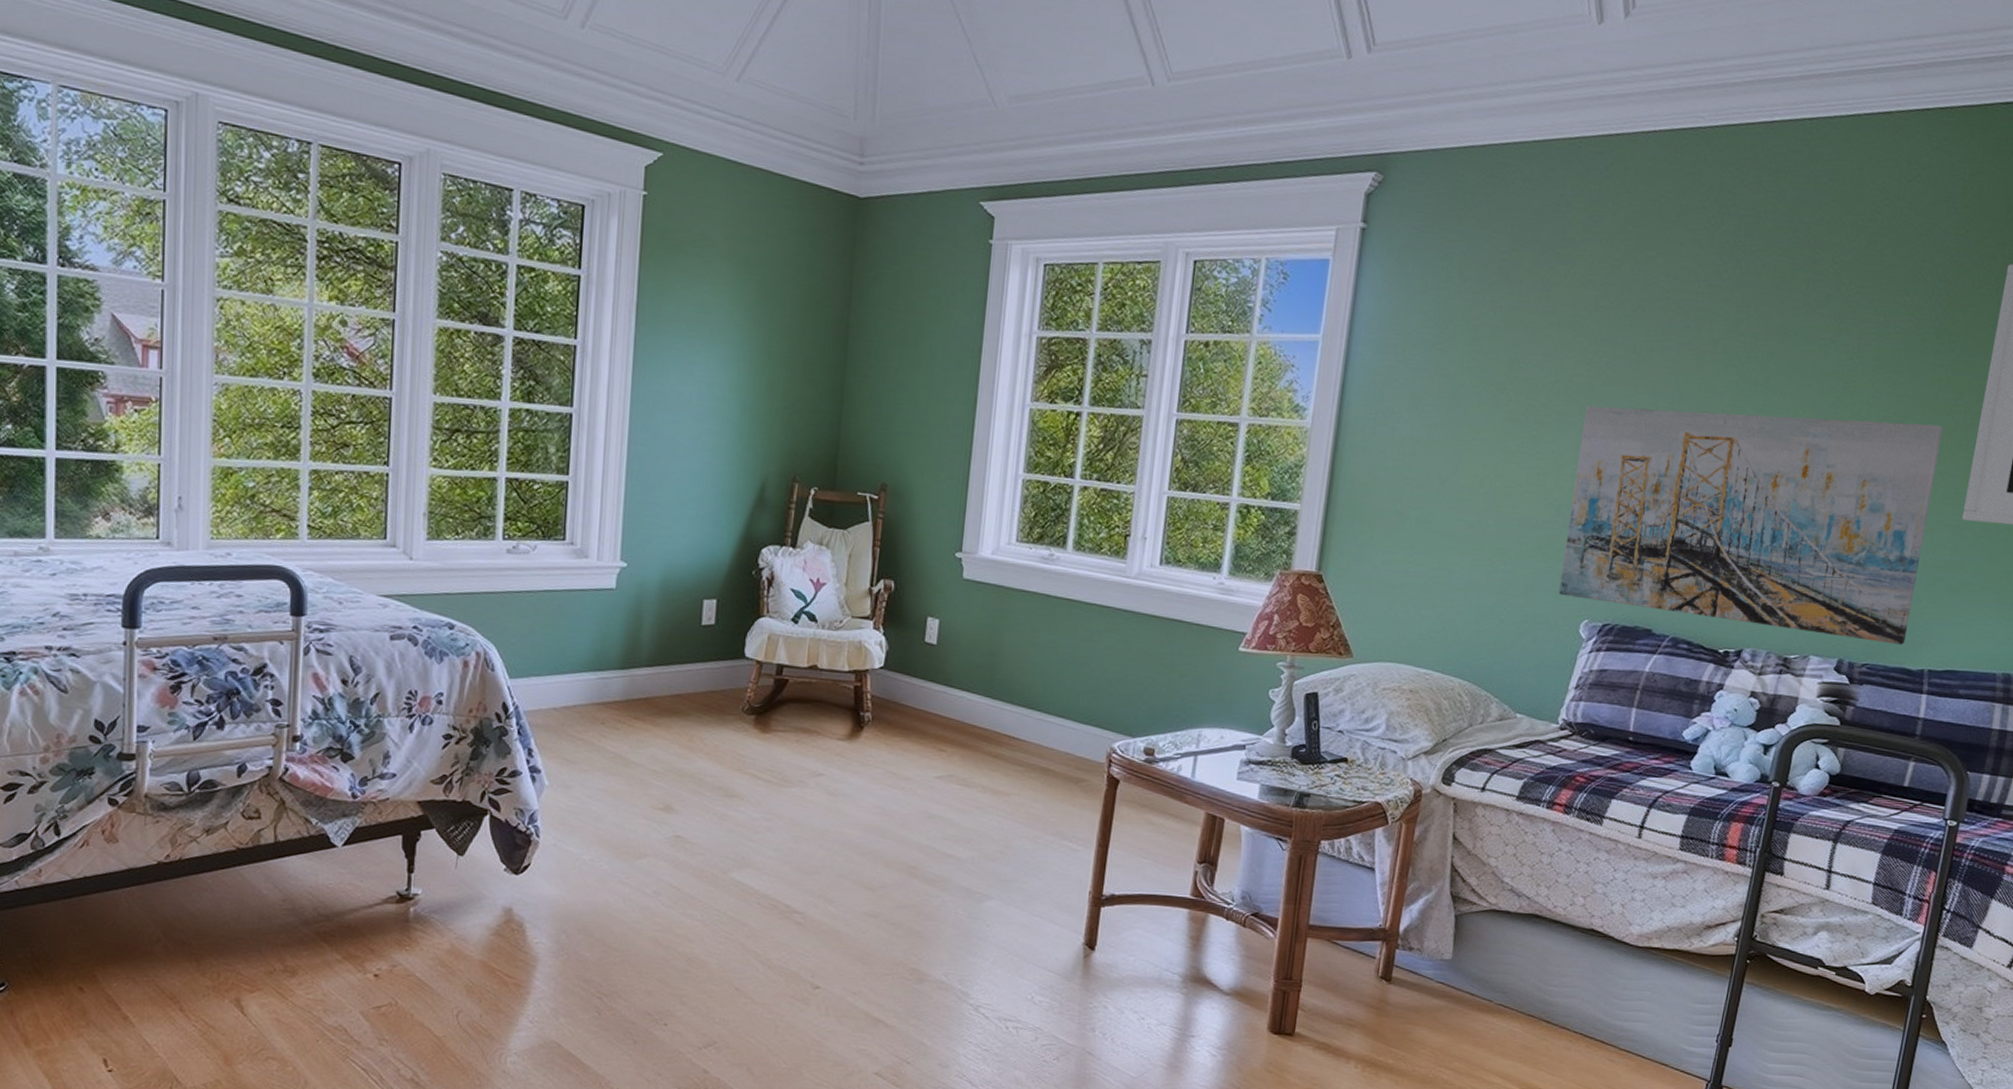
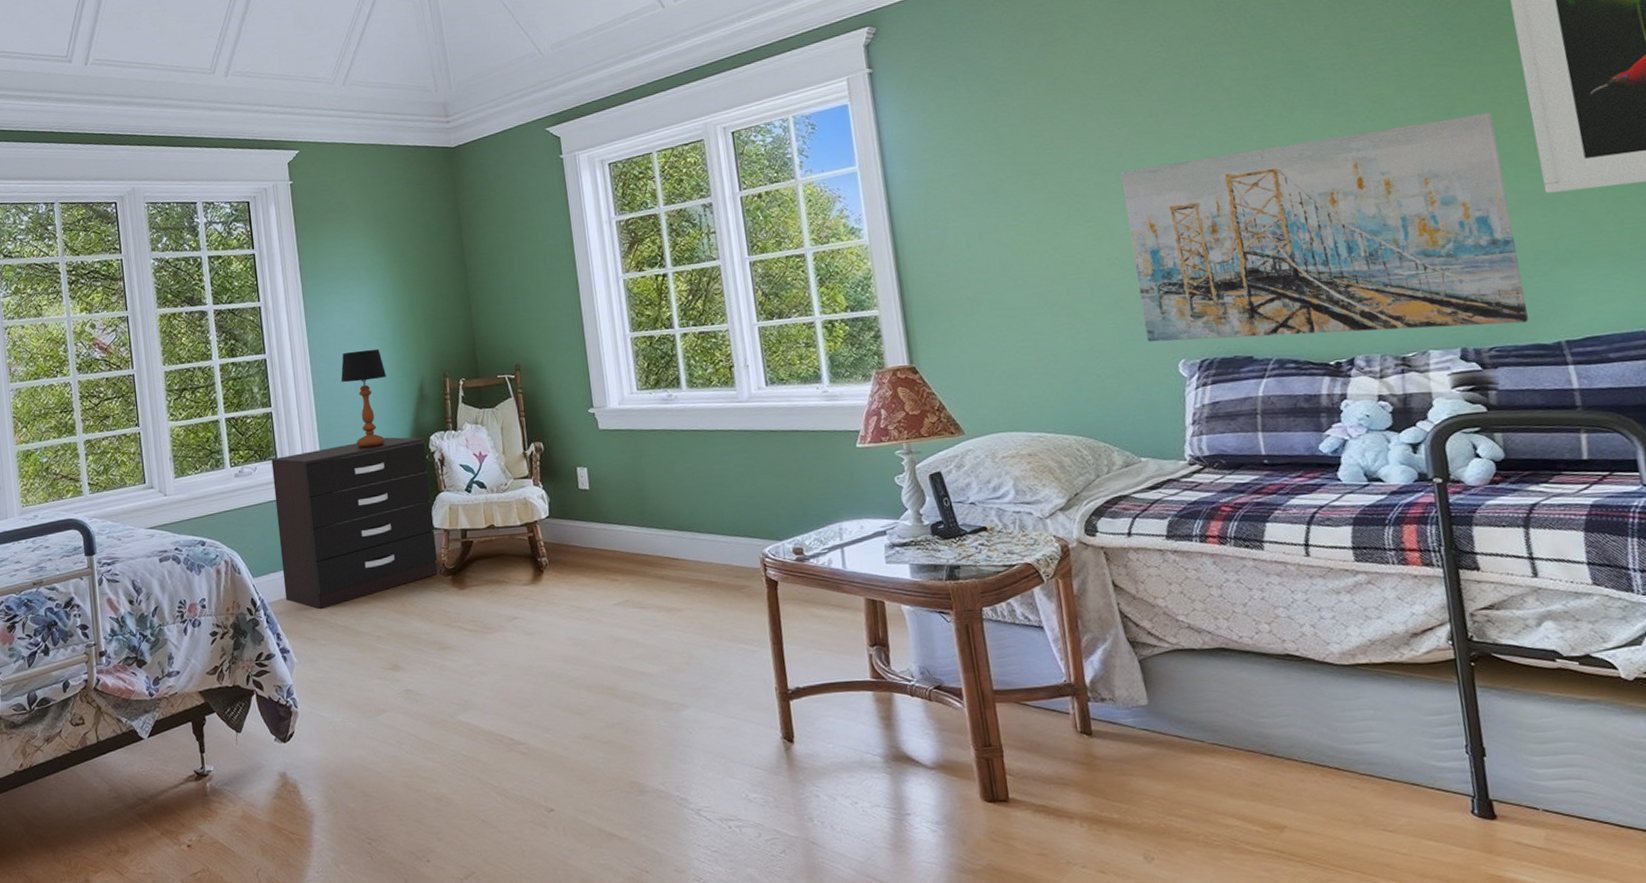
dresser: none [546,538,754,728] -> present [271,437,438,609]
table lamp: none [664,426,722,549] -> present [341,349,386,448]

